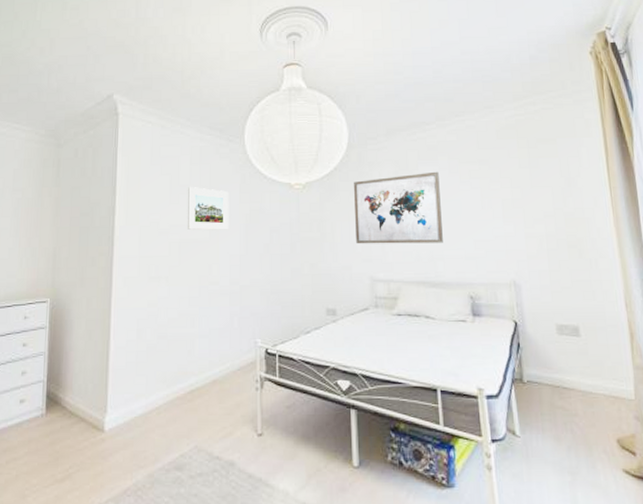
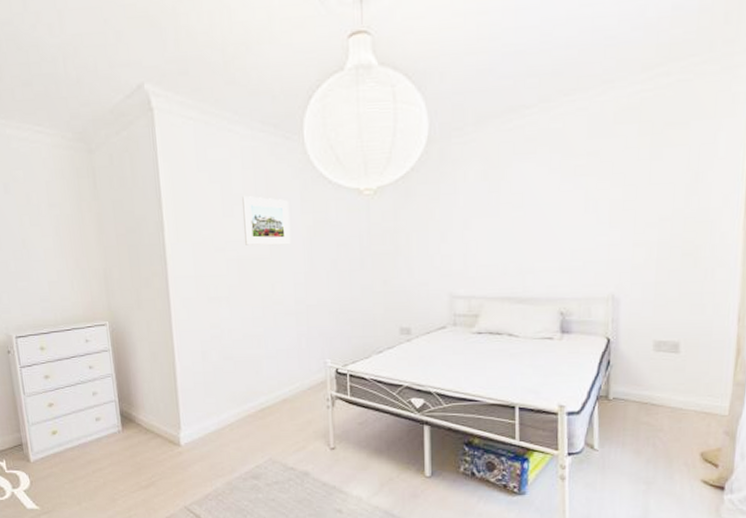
wall art: present [354,171,443,244] -> none [434,168,537,258]

